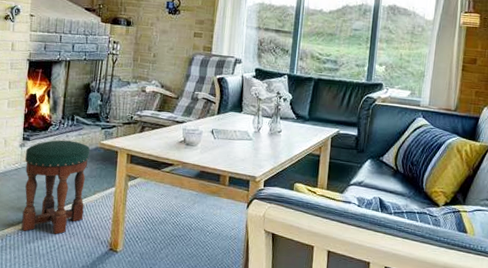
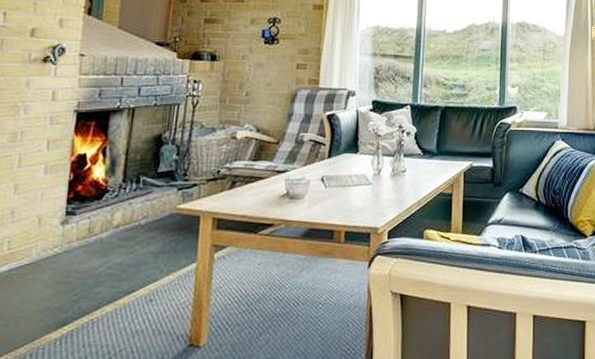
stool: present [21,140,90,235] -> none [61,209,161,338]

